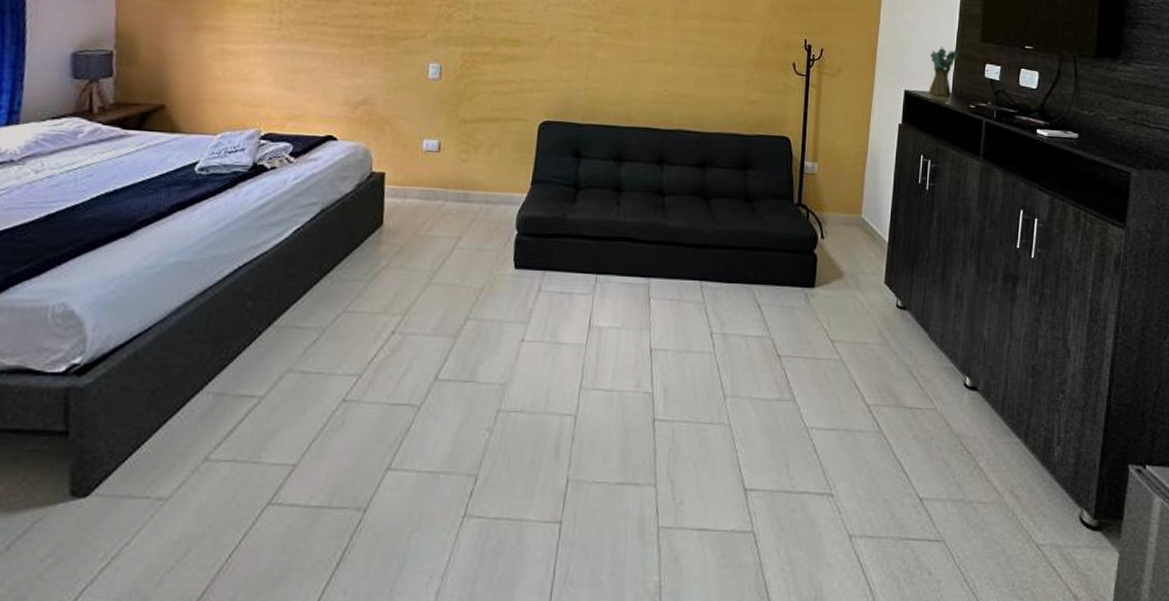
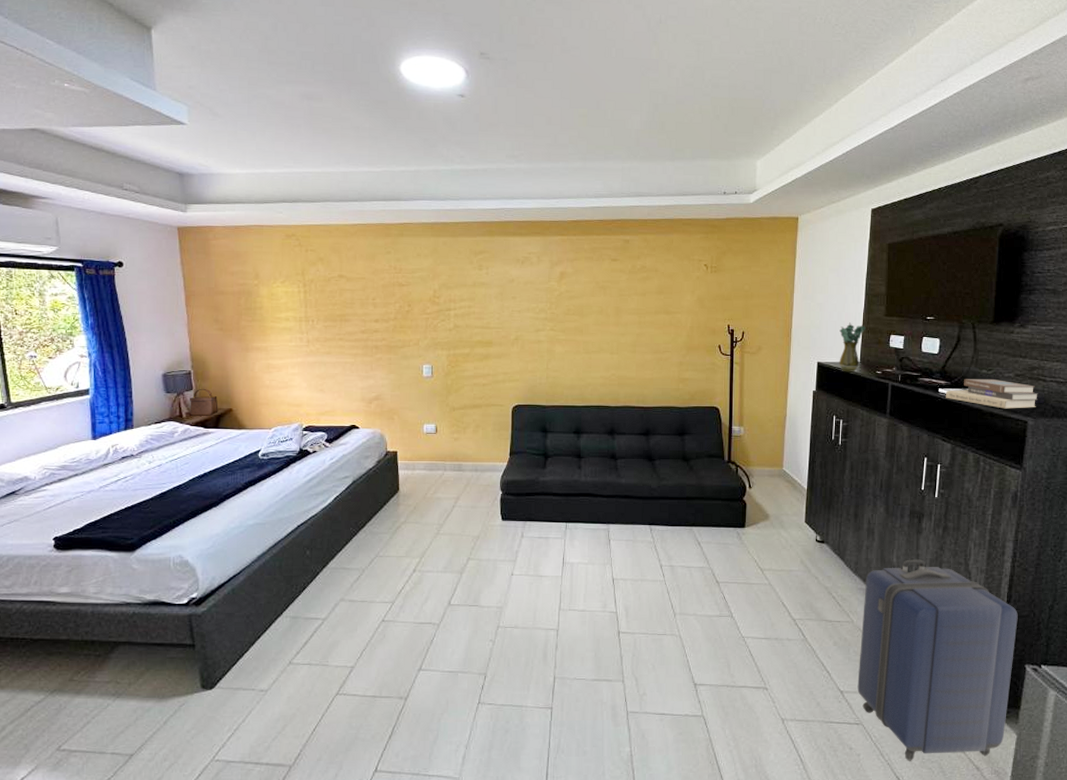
handbag: none [104,75,147,113] -> present [189,388,219,416]
suitcase: none [939,332,1120,590] -> present [857,559,1018,762]
books: none [1045,120,1142,158] -> present [946,378,1038,409]

